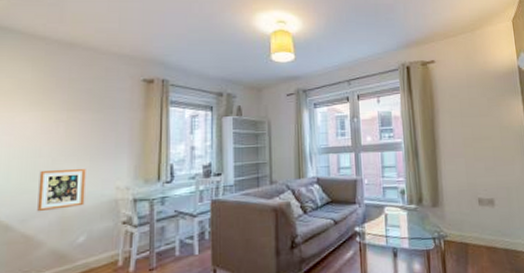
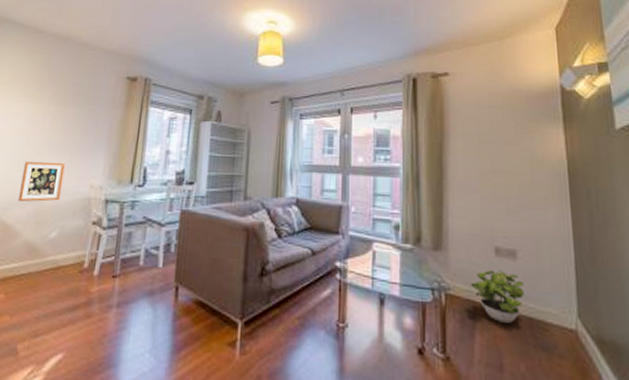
potted plant: none [462,216,501,257] -> present [471,269,524,323]

